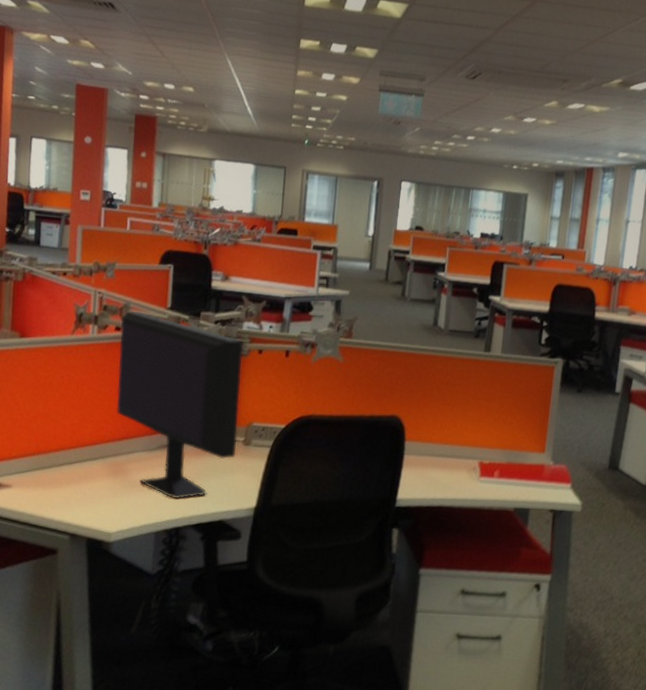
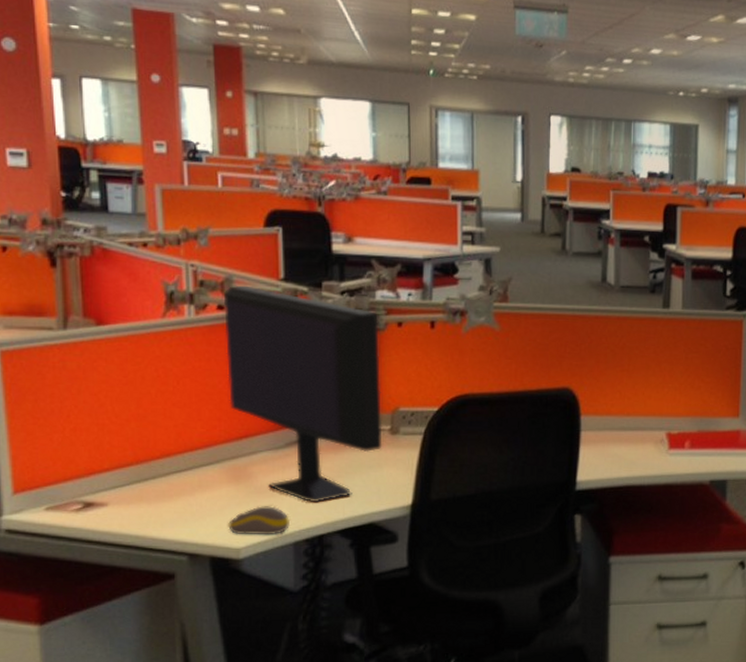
computer mouse: none [103,498,155,524] -> present [227,506,291,534]

